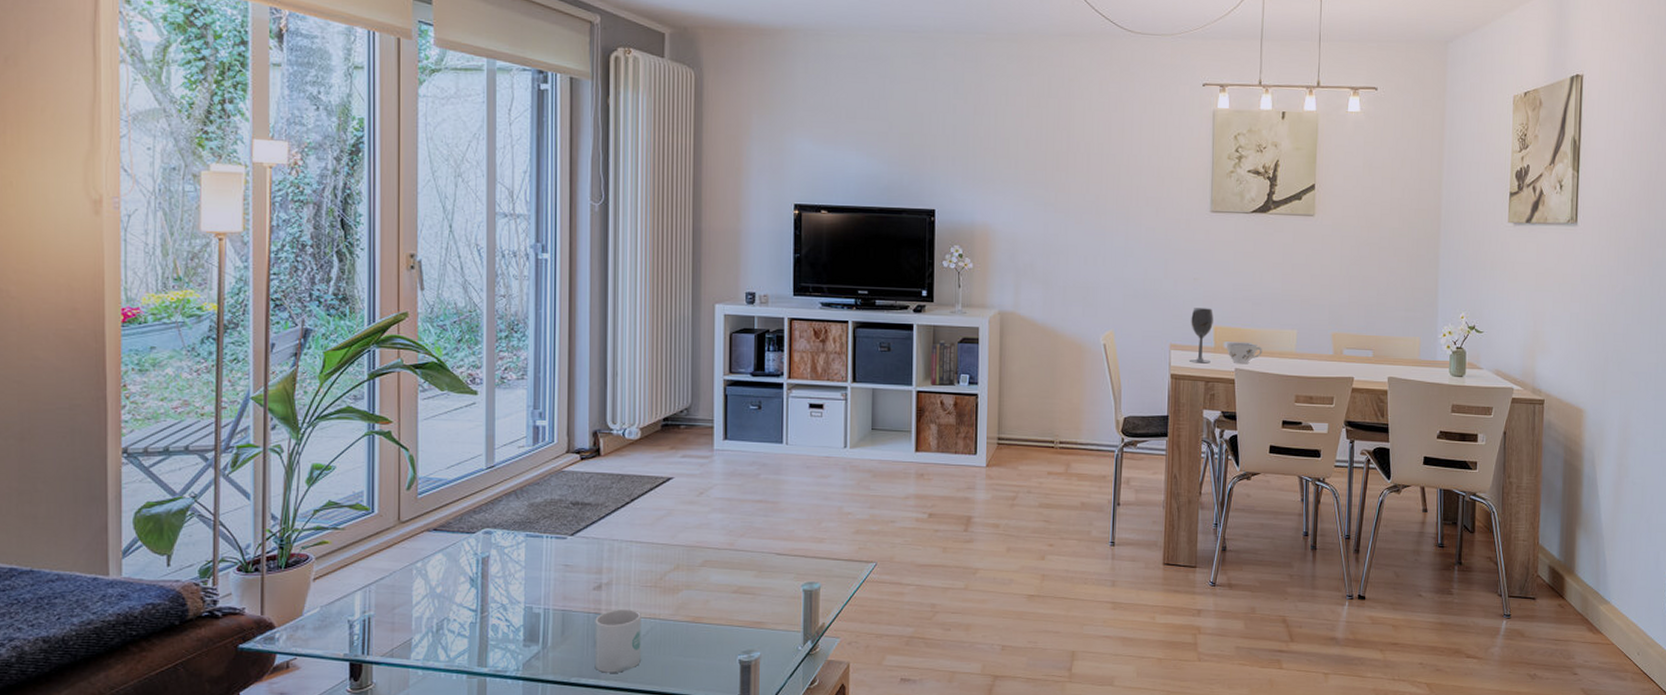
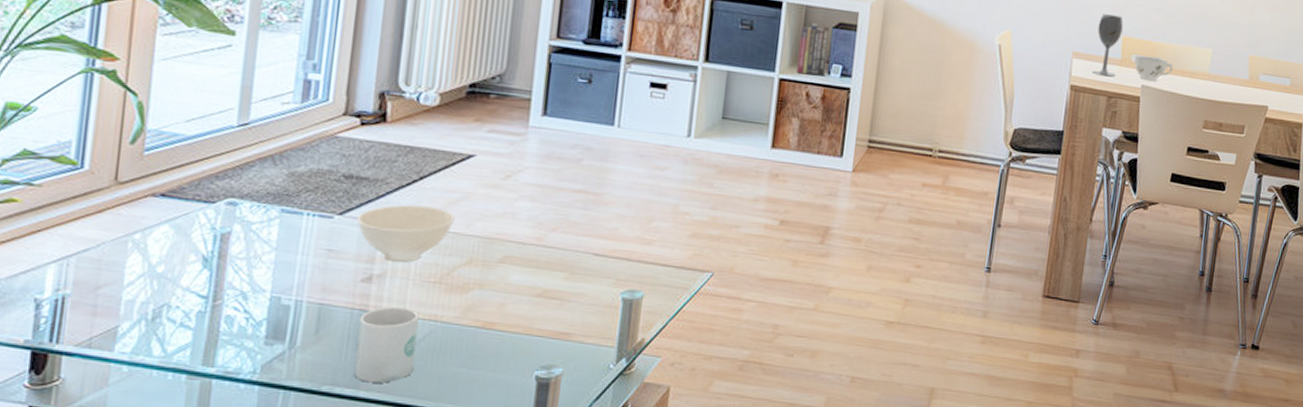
bowl: none [585,523,662,572] -> present [356,204,455,263]

